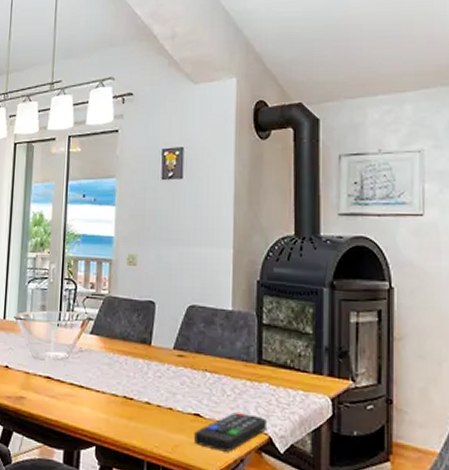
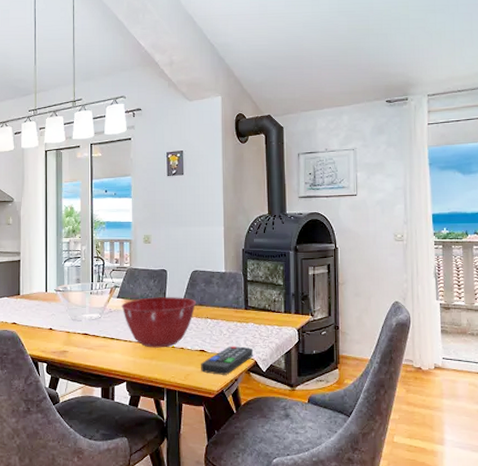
mixing bowl: none [95,336,193,406] -> present [121,297,197,348]

